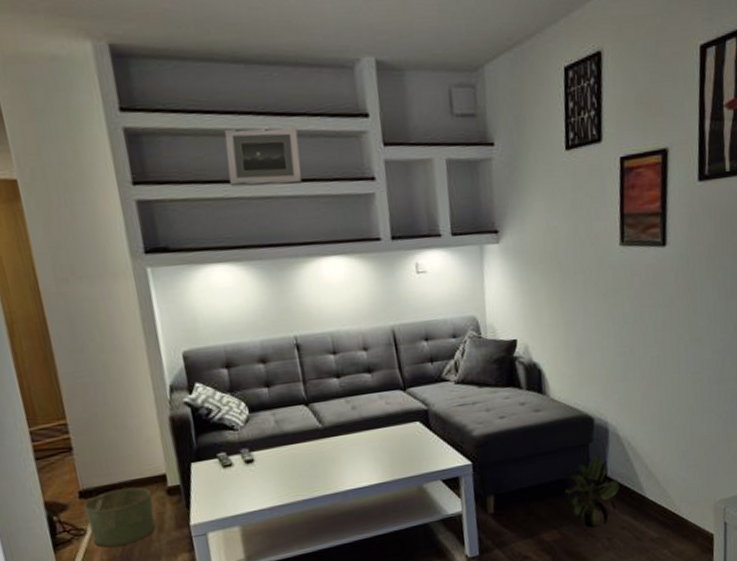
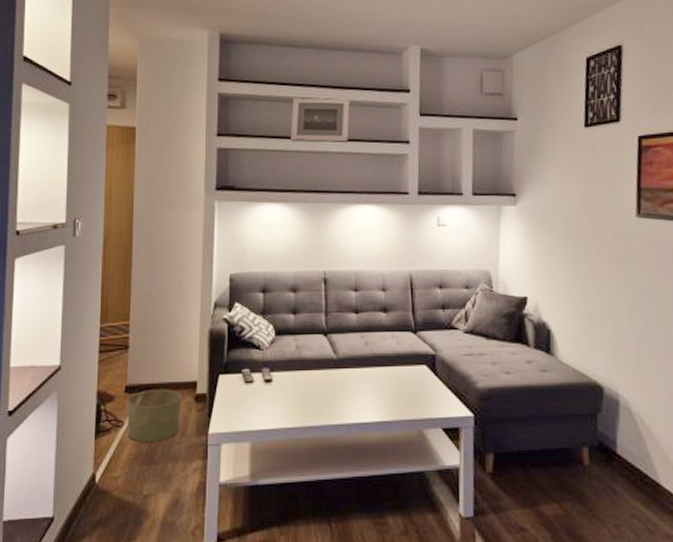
potted plant: present [564,456,620,528] -> none [569,429,630,509]

